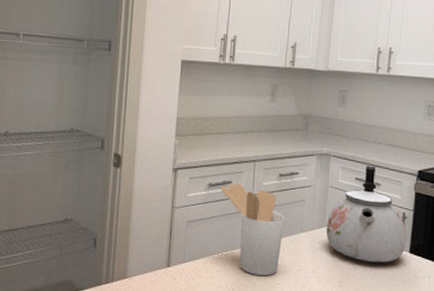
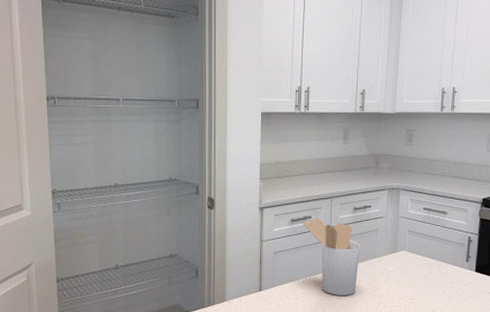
kettle: present [325,164,407,263] -> none [397,195,473,281]

